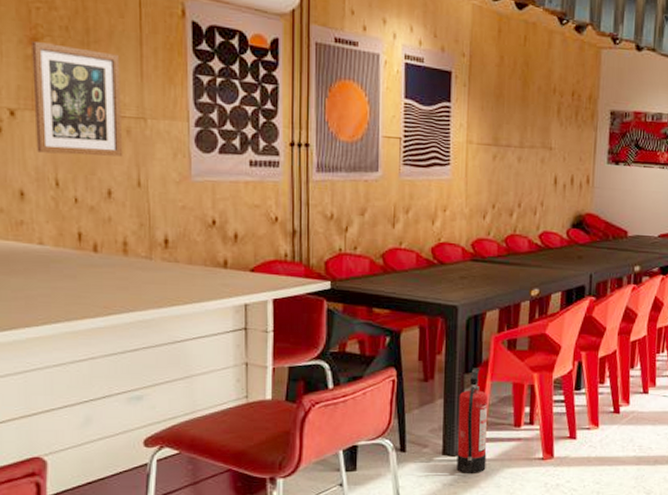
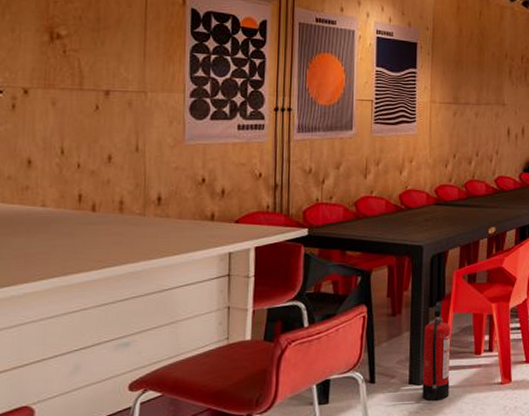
wall art: present [32,42,123,157] -> none [46,30,126,126]

